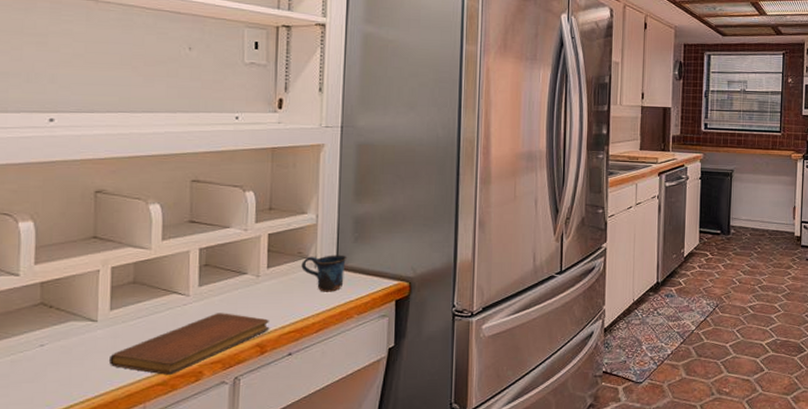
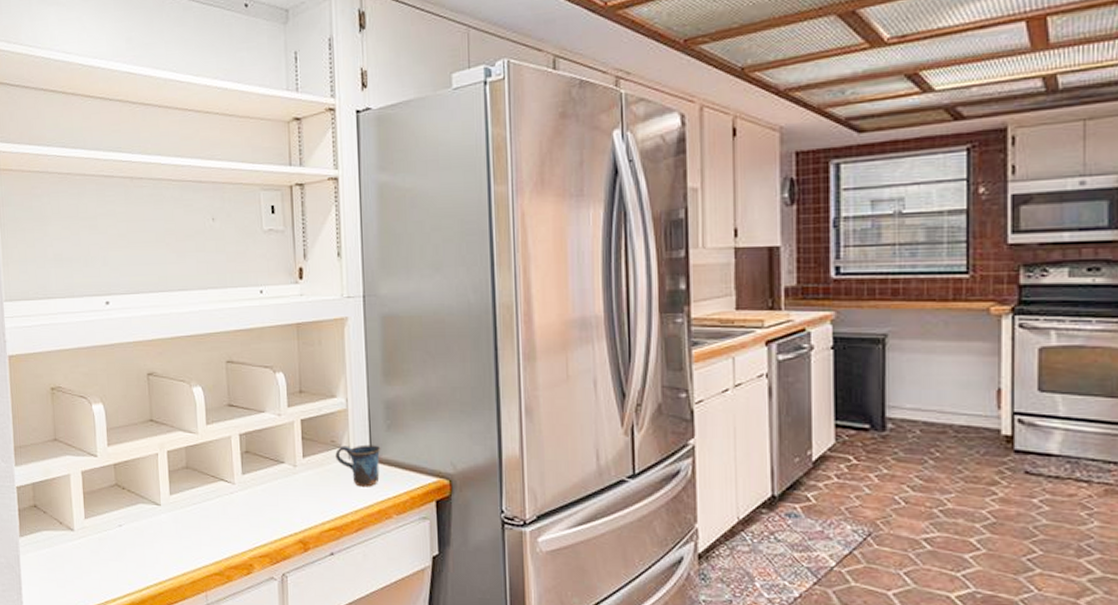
notebook: present [108,313,270,375] -> none [173,503,311,565]

